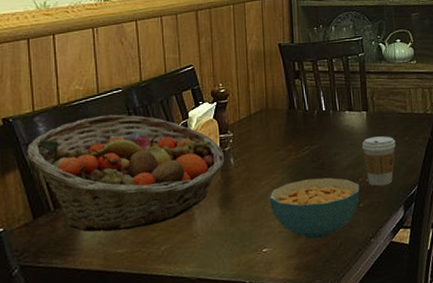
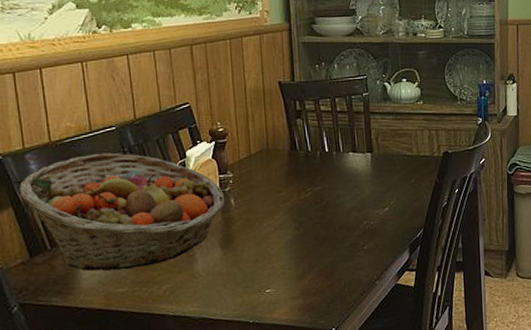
cereal bowl: present [269,177,360,240] -> none [271,219,364,281]
coffee cup: present [362,136,396,187] -> none [367,178,401,229]

